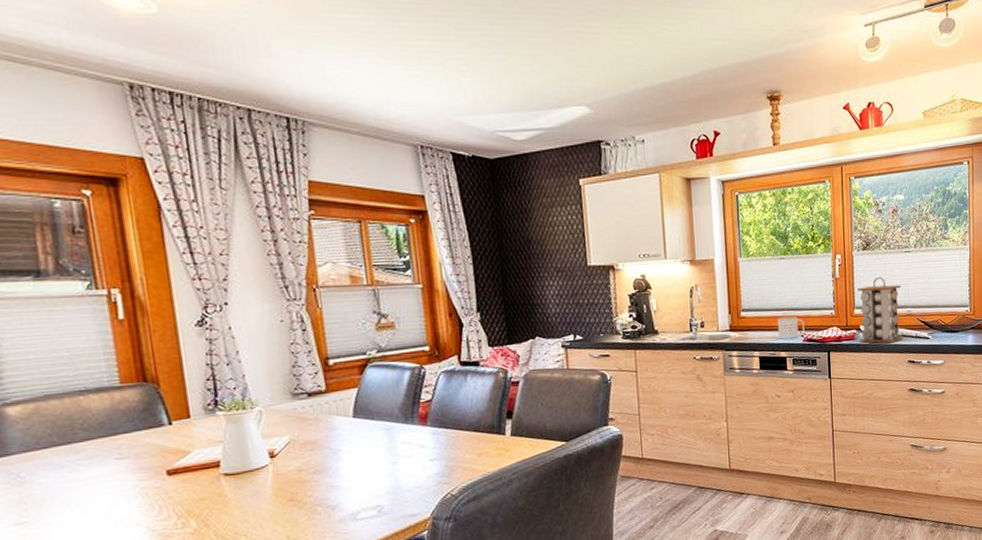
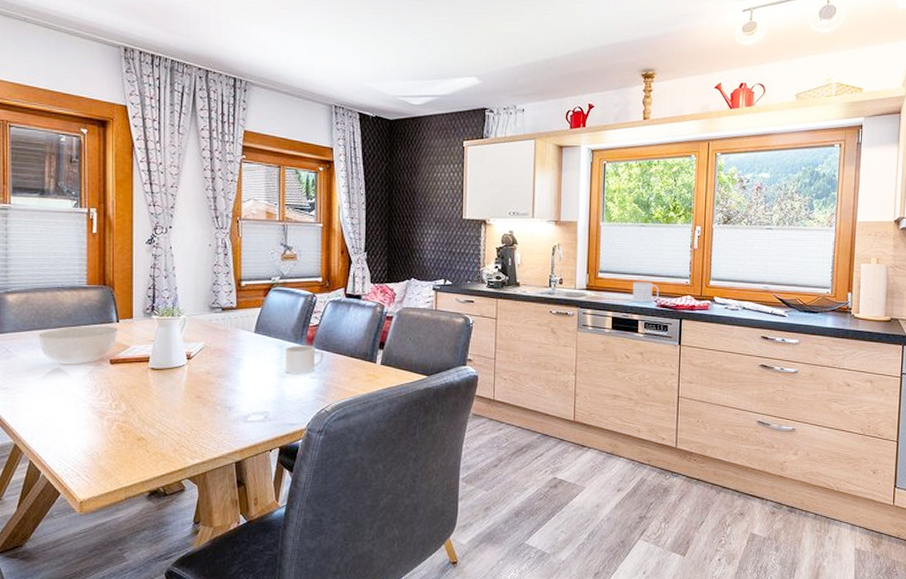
bowl: none [59,430,173,485] -> present [38,326,119,365]
mug: none [393,424,443,460] -> present [284,345,324,375]
spice rack: present [857,276,903,344] -> none [713,250,760,317]

